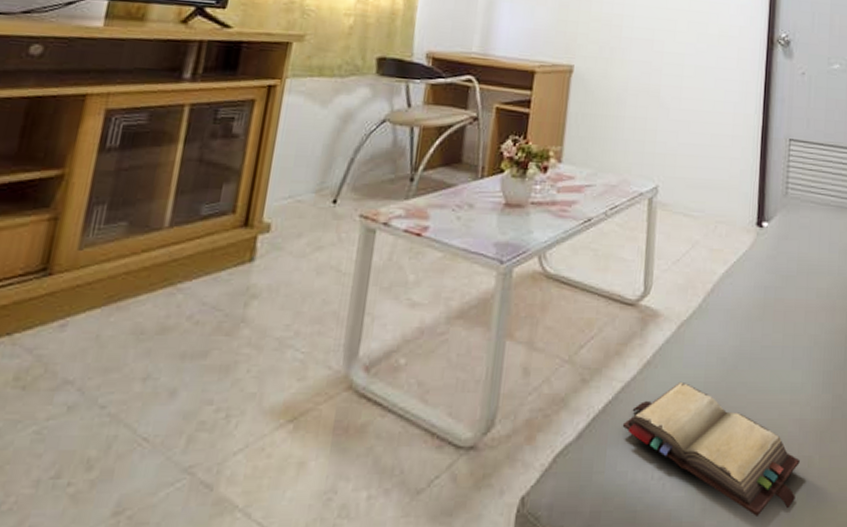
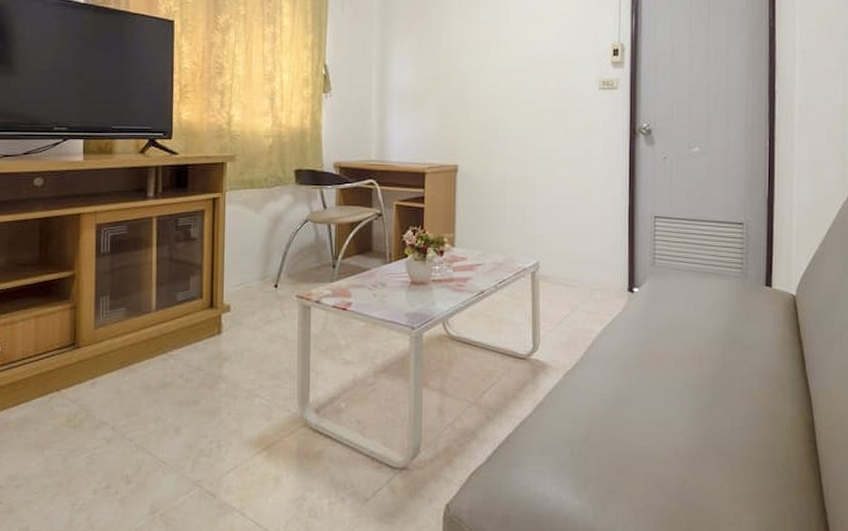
hardback book: present [622,381,800,516] -> none [523,418,676,521]

